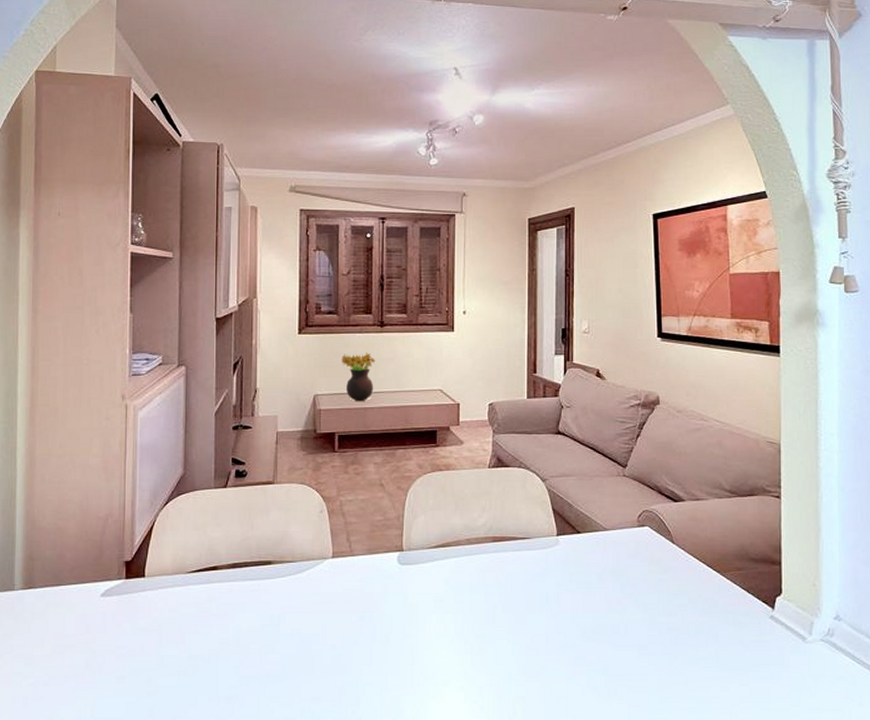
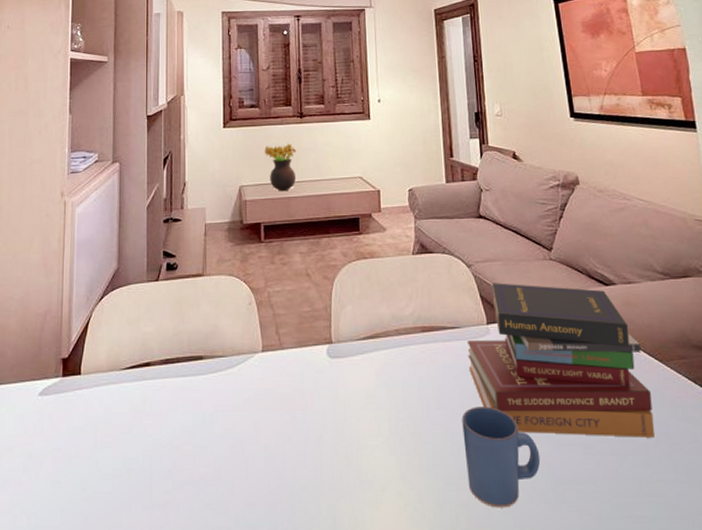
mug: none [525,611,597,701] -> present [462,406,541,508]
books: none [536,497,707,640] -> present [466,283,655,438]

